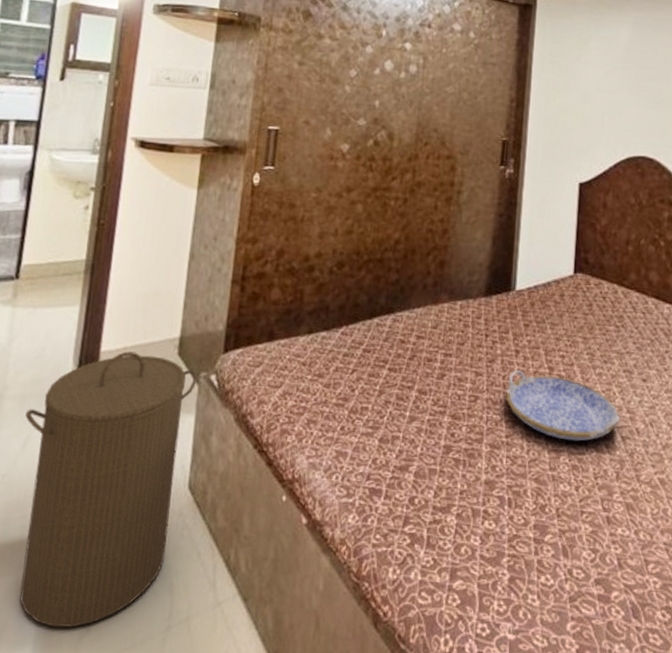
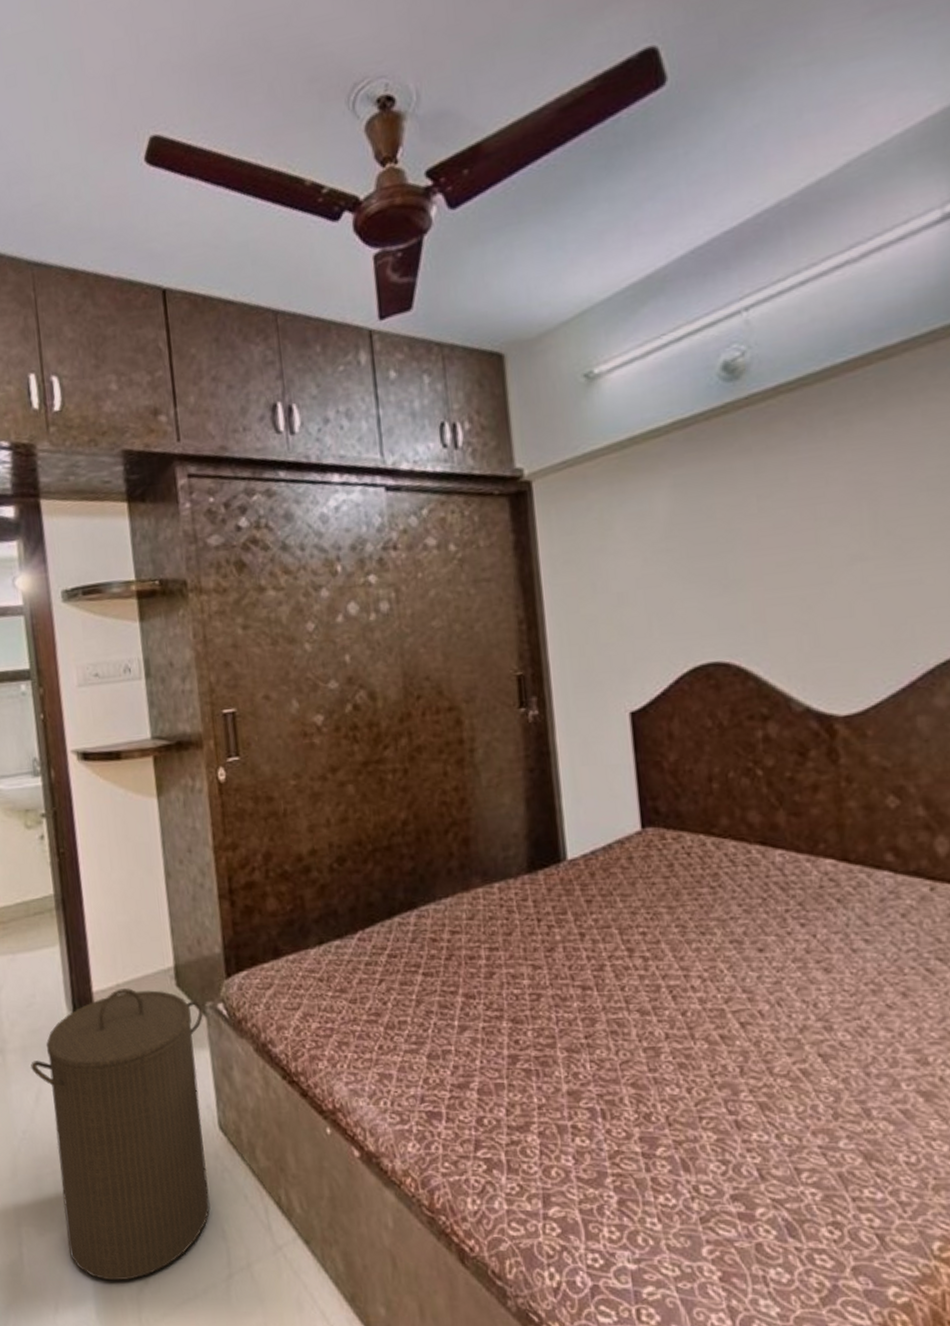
serving tray: present [506,370,620,441] -> none [576,956,734,1034]

